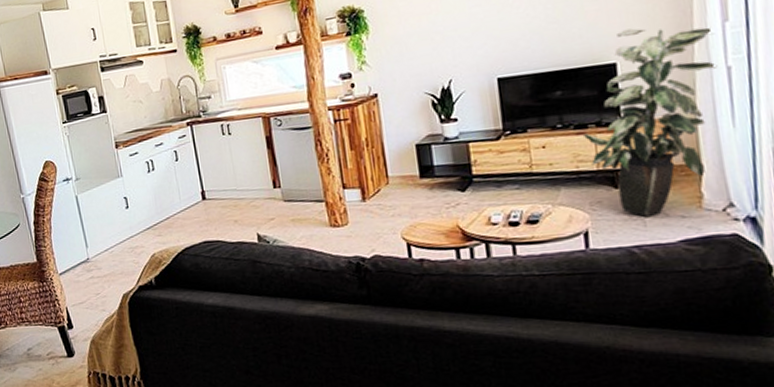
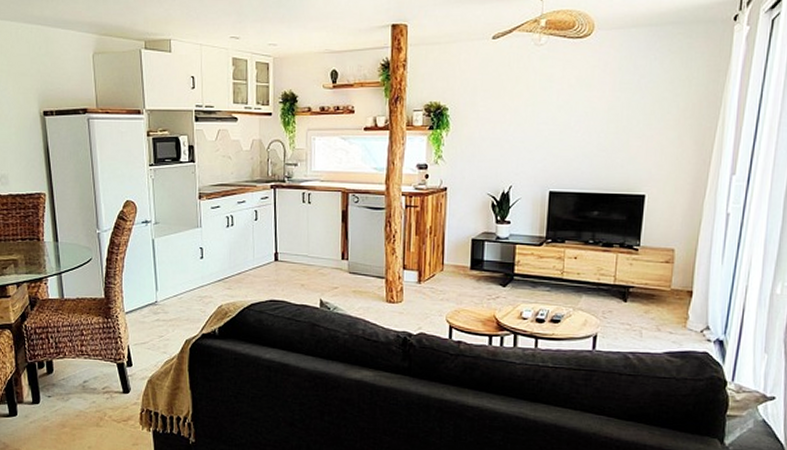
indoor plant: present [584,27,718,217] -> none [609,167,723,329]

